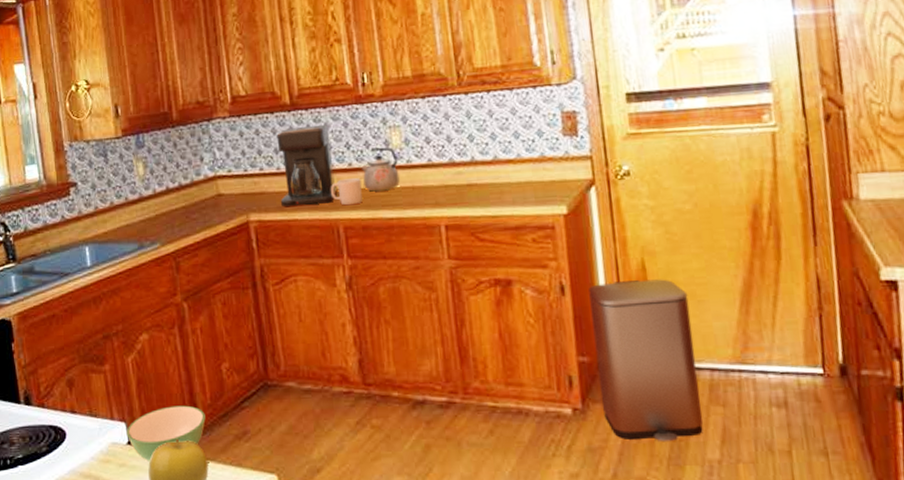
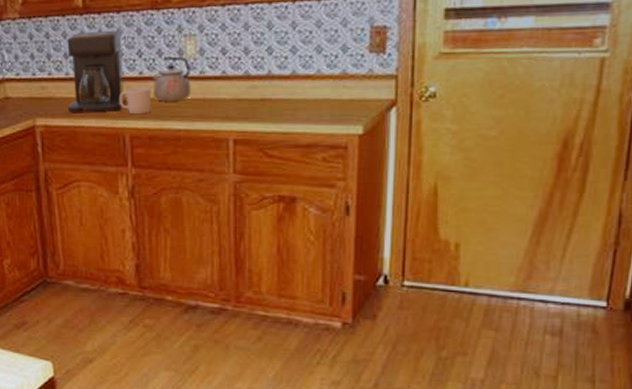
pedal bin: present [589,279,703,443] -> none [372,205,478,360]

